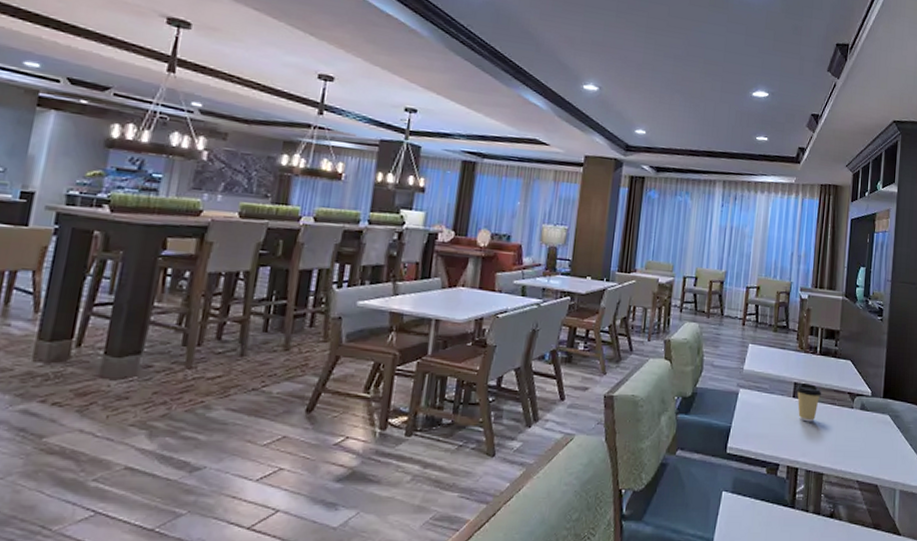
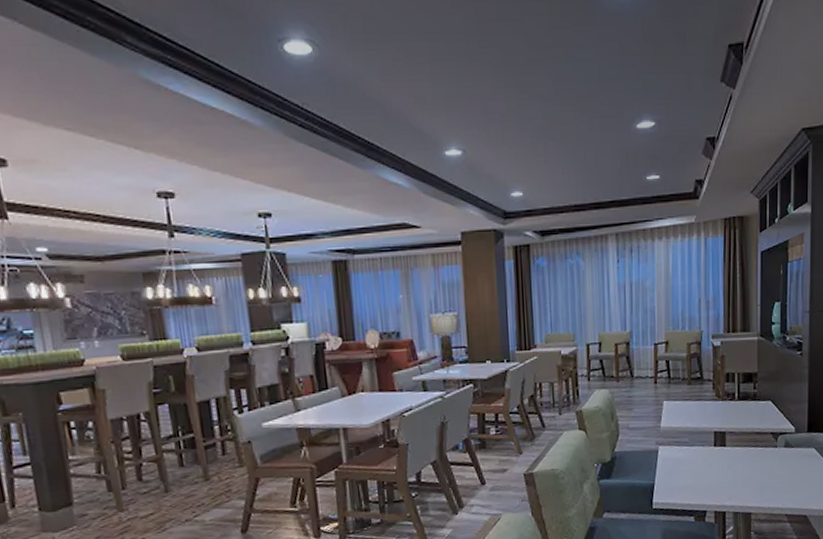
coffee cup: present [795,383,822,422] -> none [716,430,744,468]

